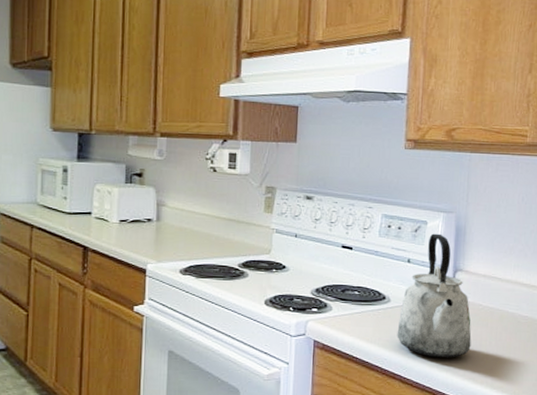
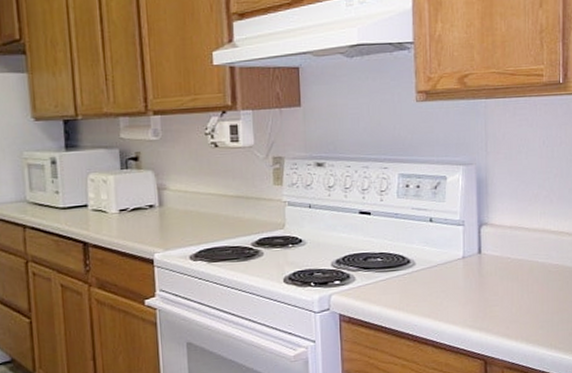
kettle: present [397,233,472,358] -> none [425,188,503,318]

